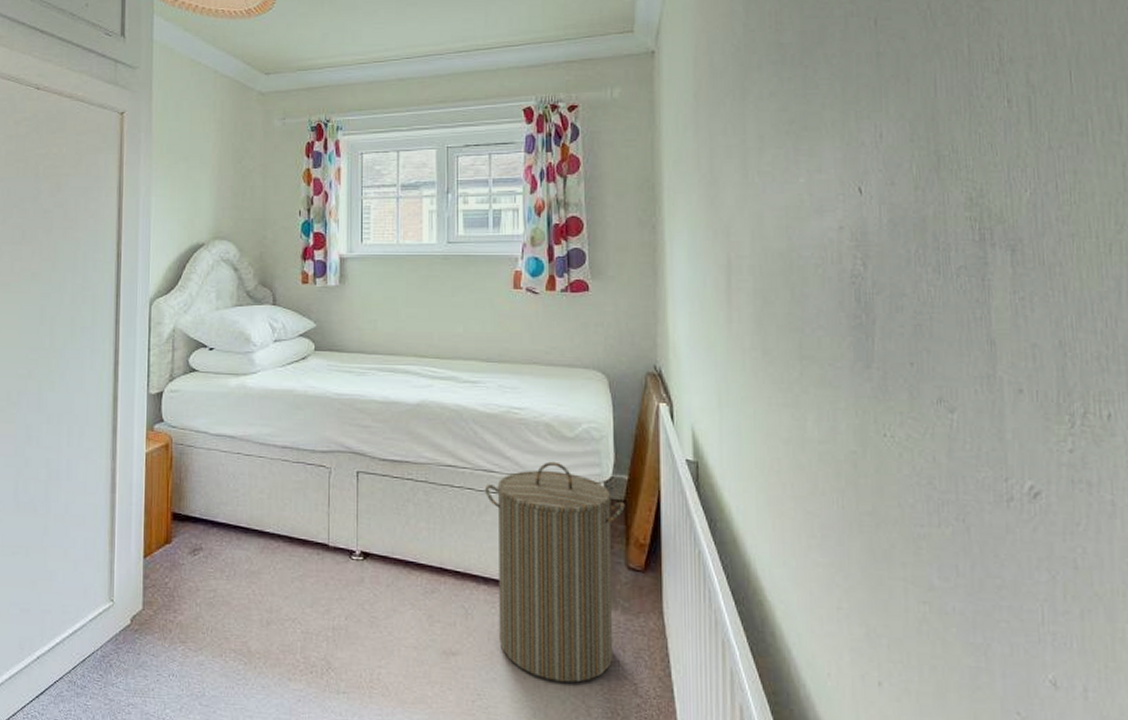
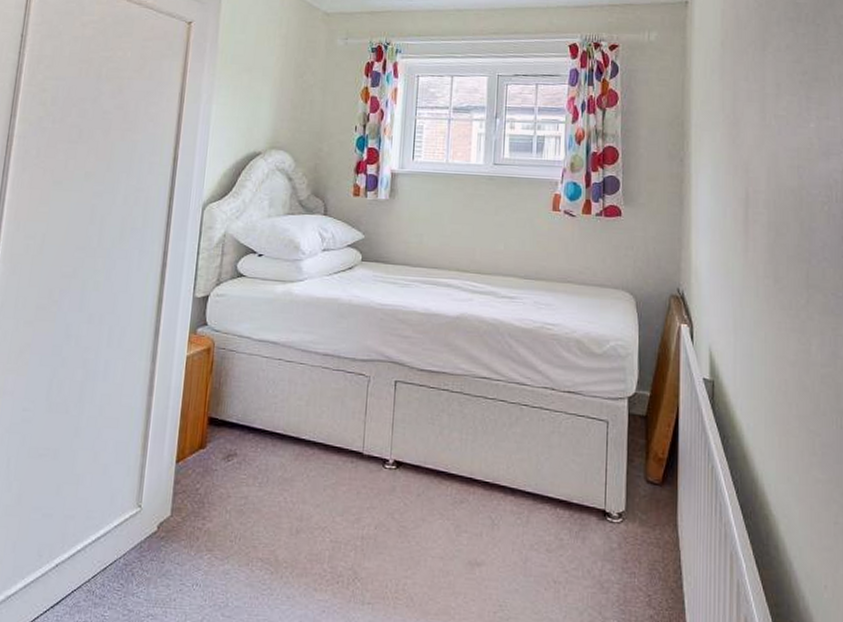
laundry hamper: present [485,461,625,683] -> none [517,376,646,594]

